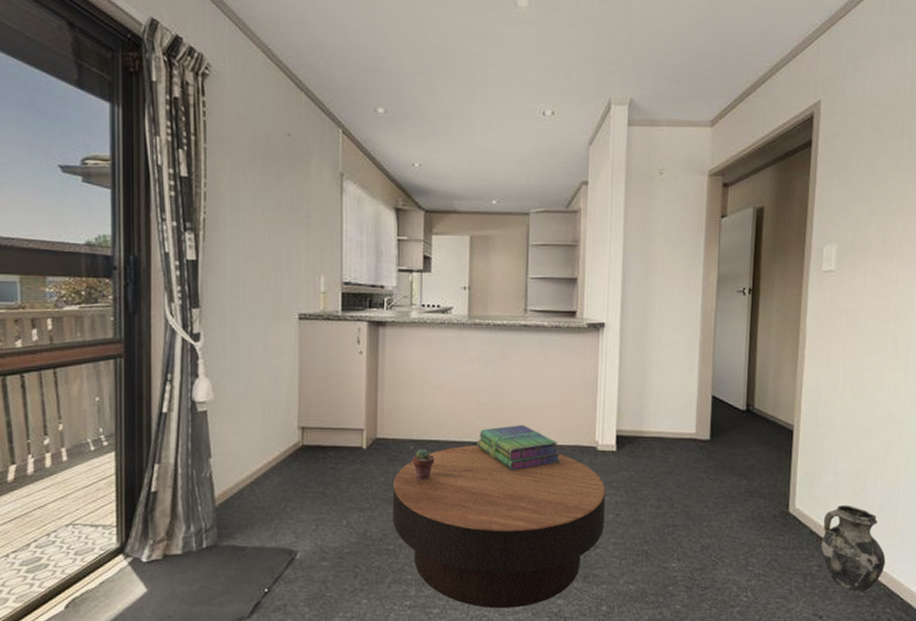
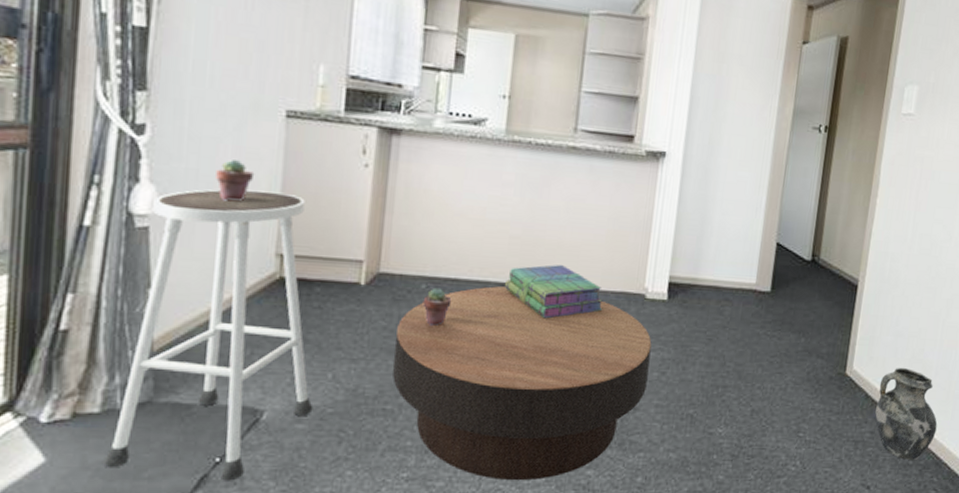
stool: none [186,378,334,607] -> present [103,189,313,481]
potted succulent: none [251,356,279,388] -> present [216,160,255,202]

